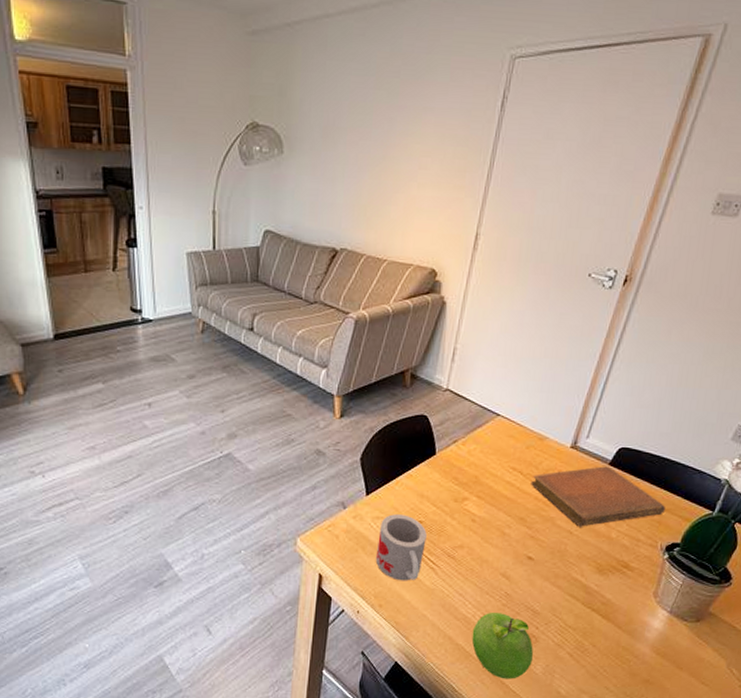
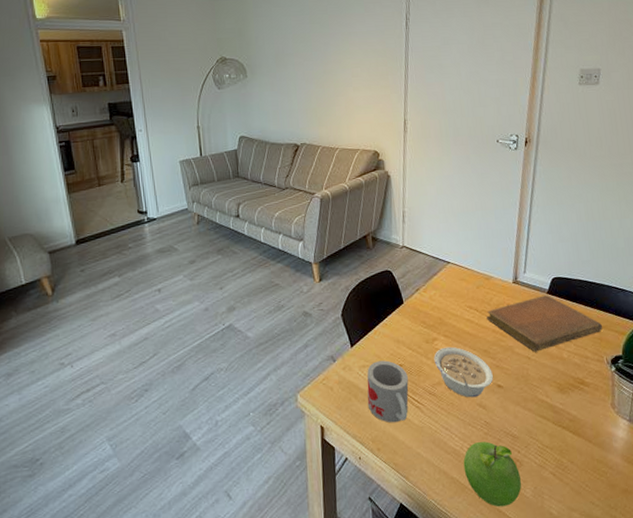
legume: none [460,508,525,566] -> present [434,346,493,398]

